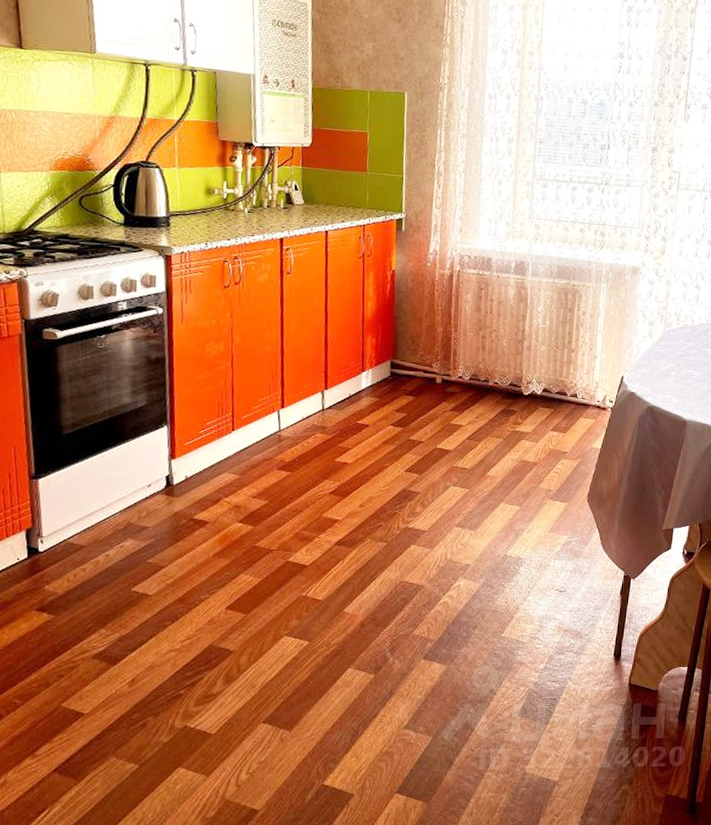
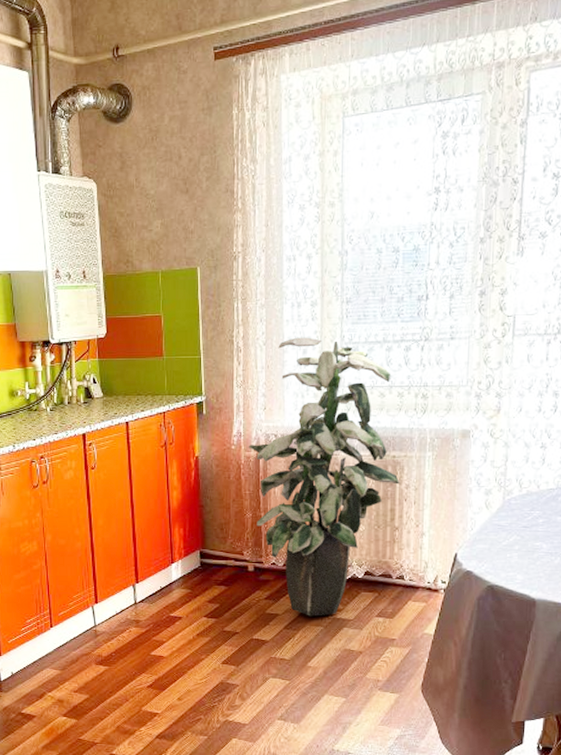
indoor plant: none [444,168,578,429] -> present [249,337,400,616]

